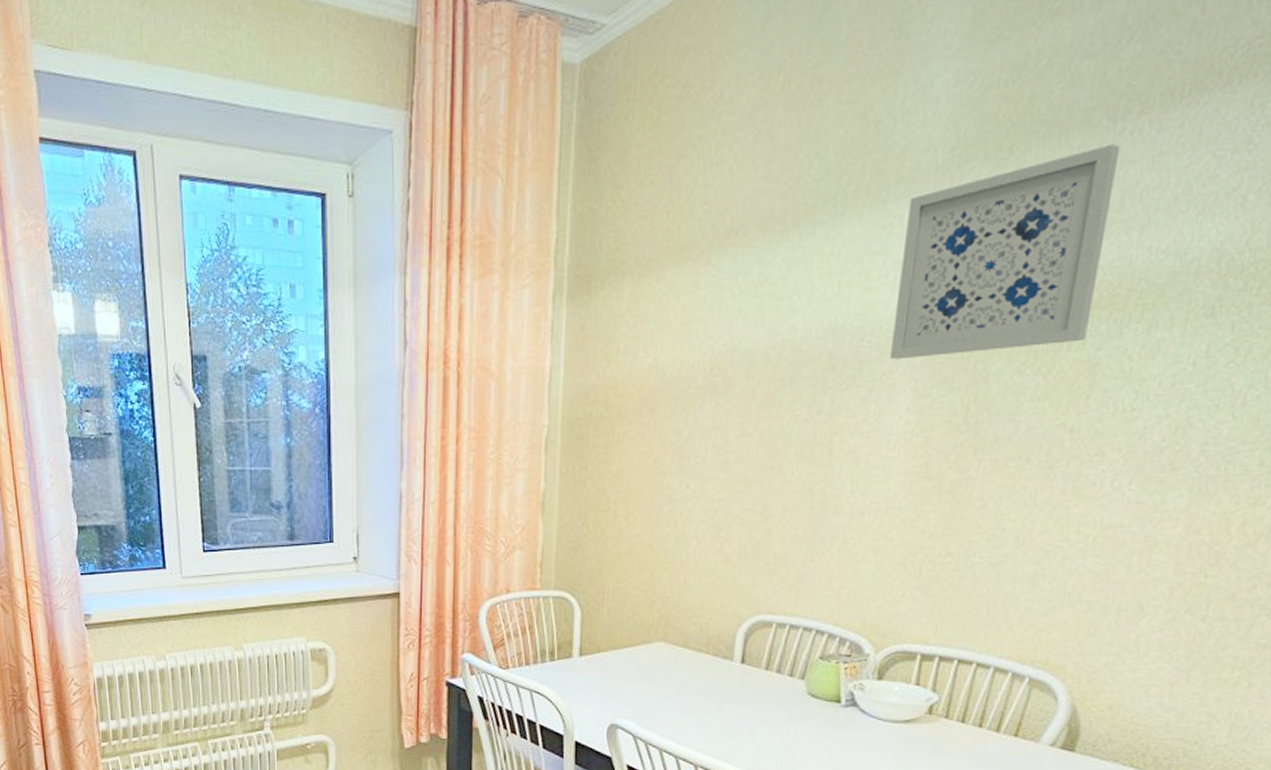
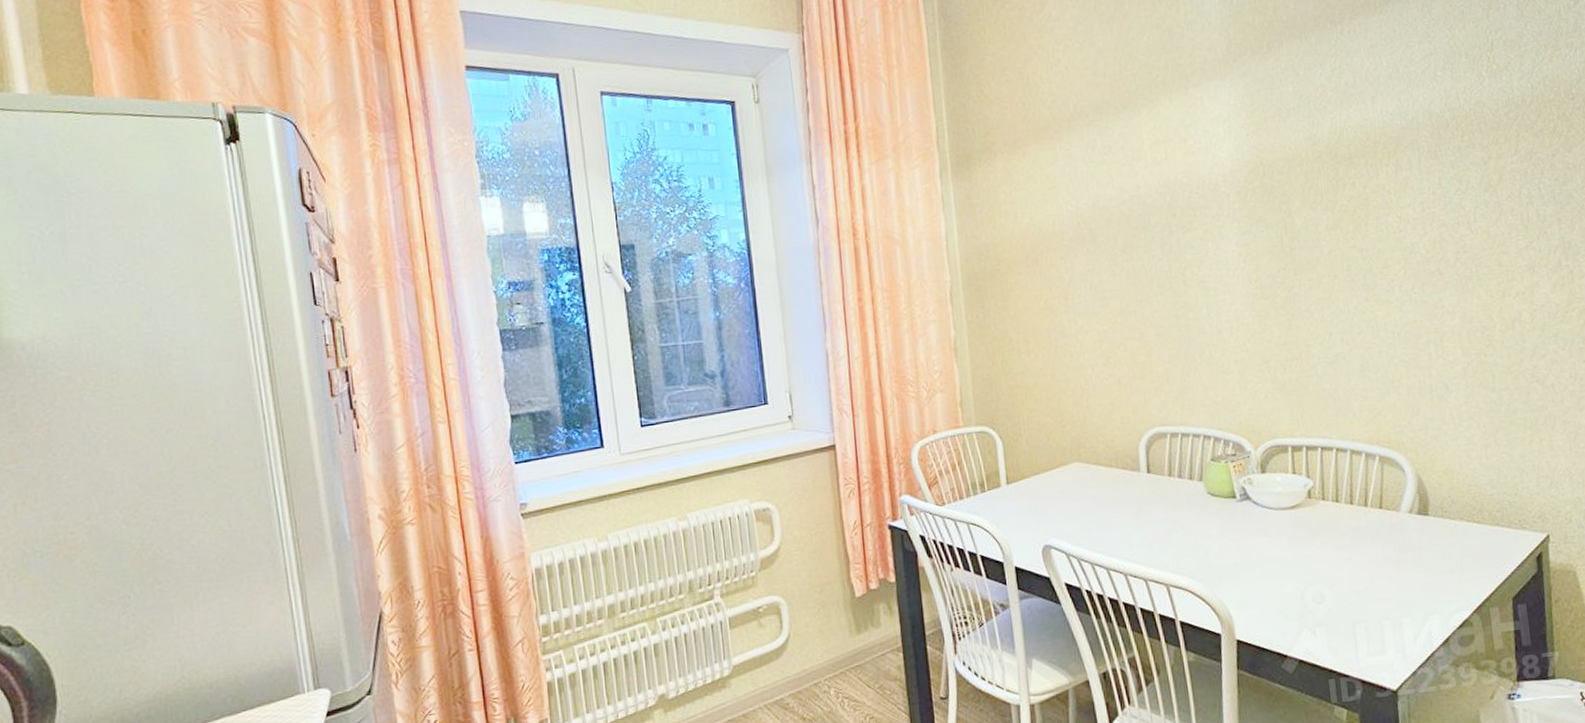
wall art: present [890,144,1121,360] -> none [1204,40,1354,206]

